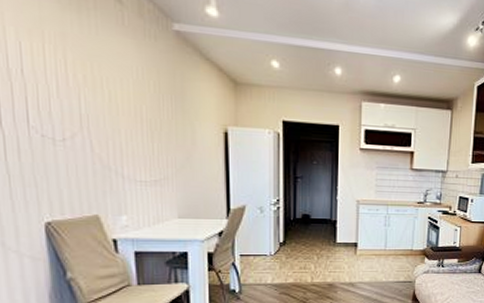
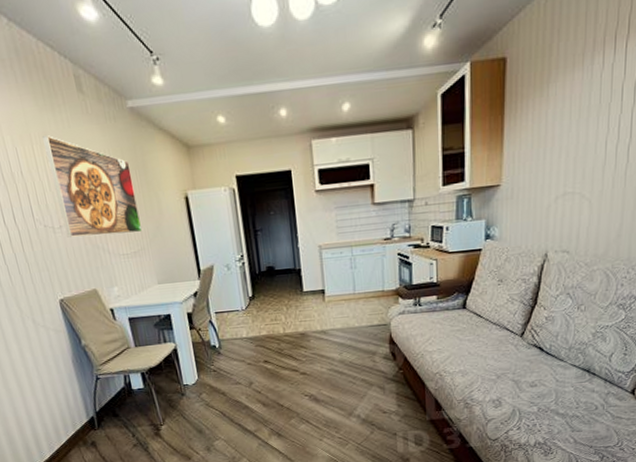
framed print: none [60,37,169,161] -> present [43,136,143,238]

